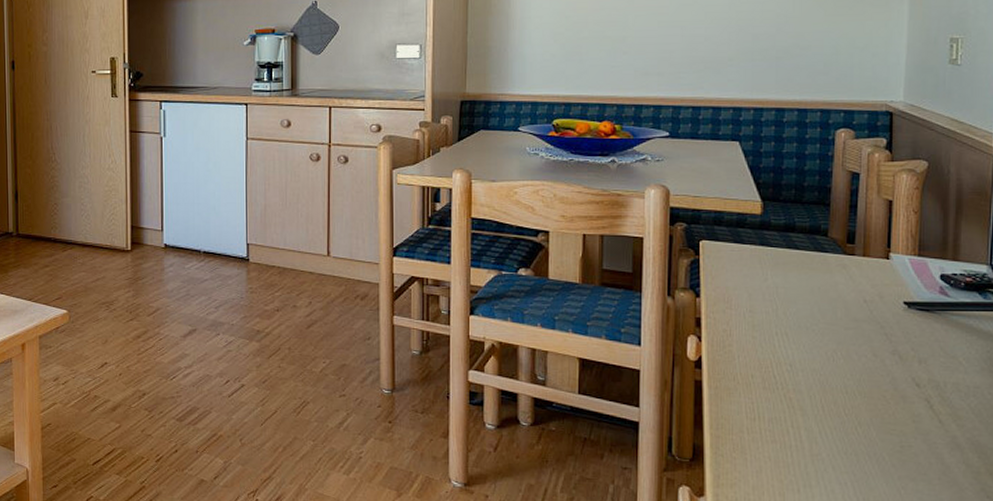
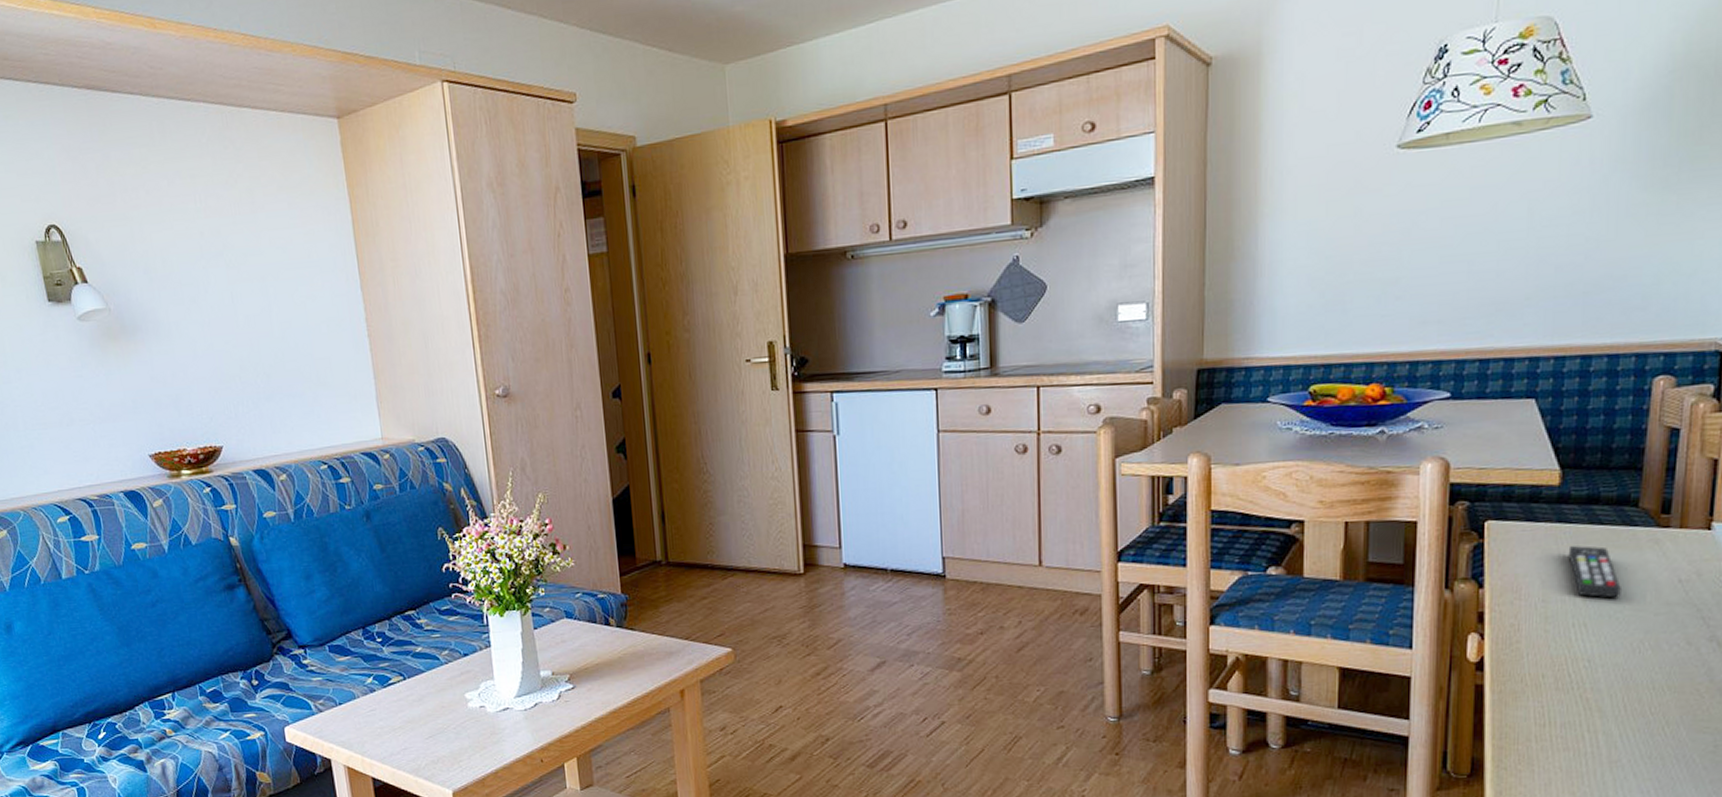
remote control: none [770,266,816,313] -> present [1568,546,1621,598]

